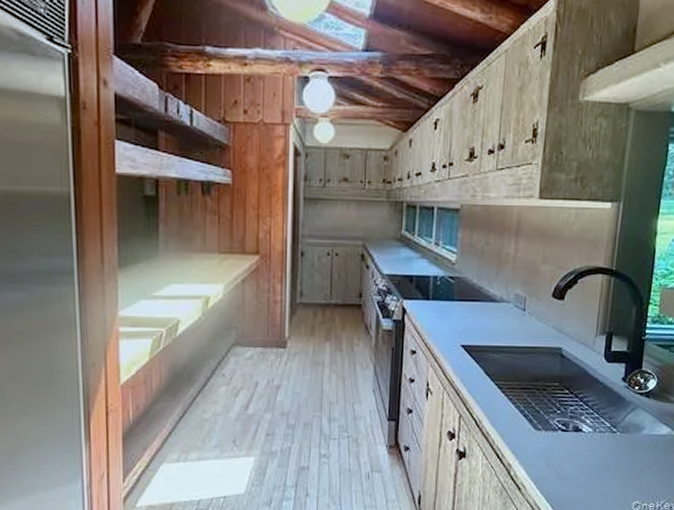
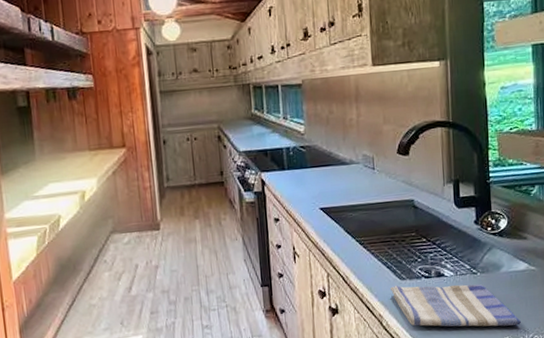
dish towel: none [523,435,654,491] -> present [389,284,521,327]

